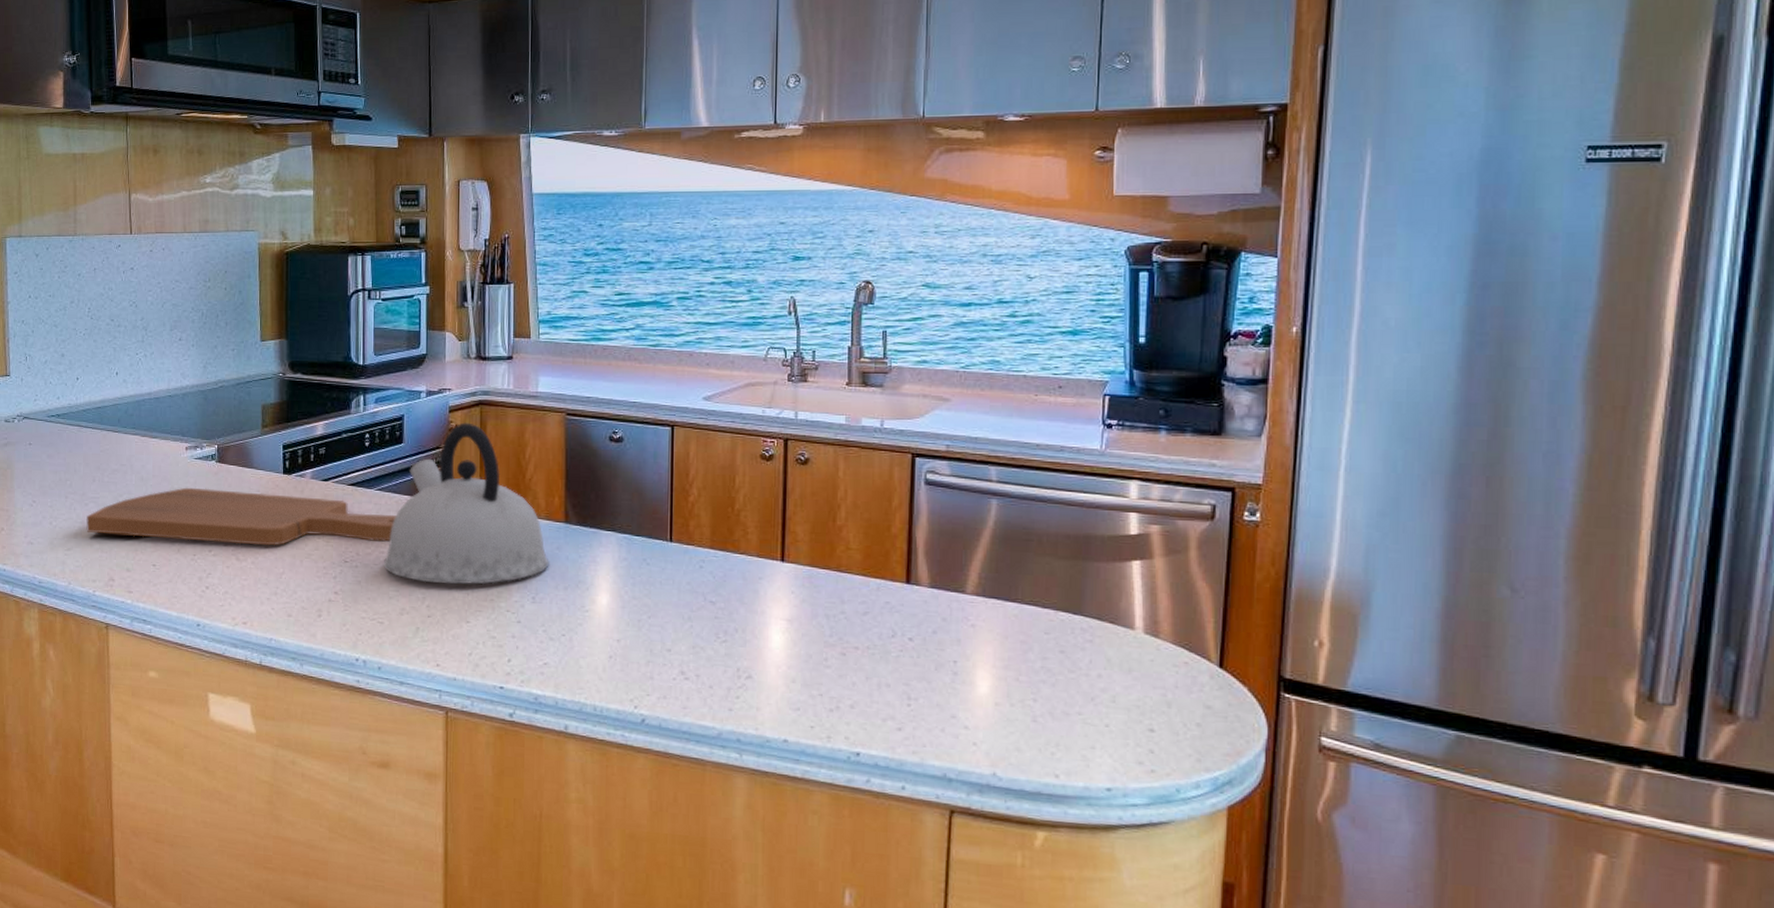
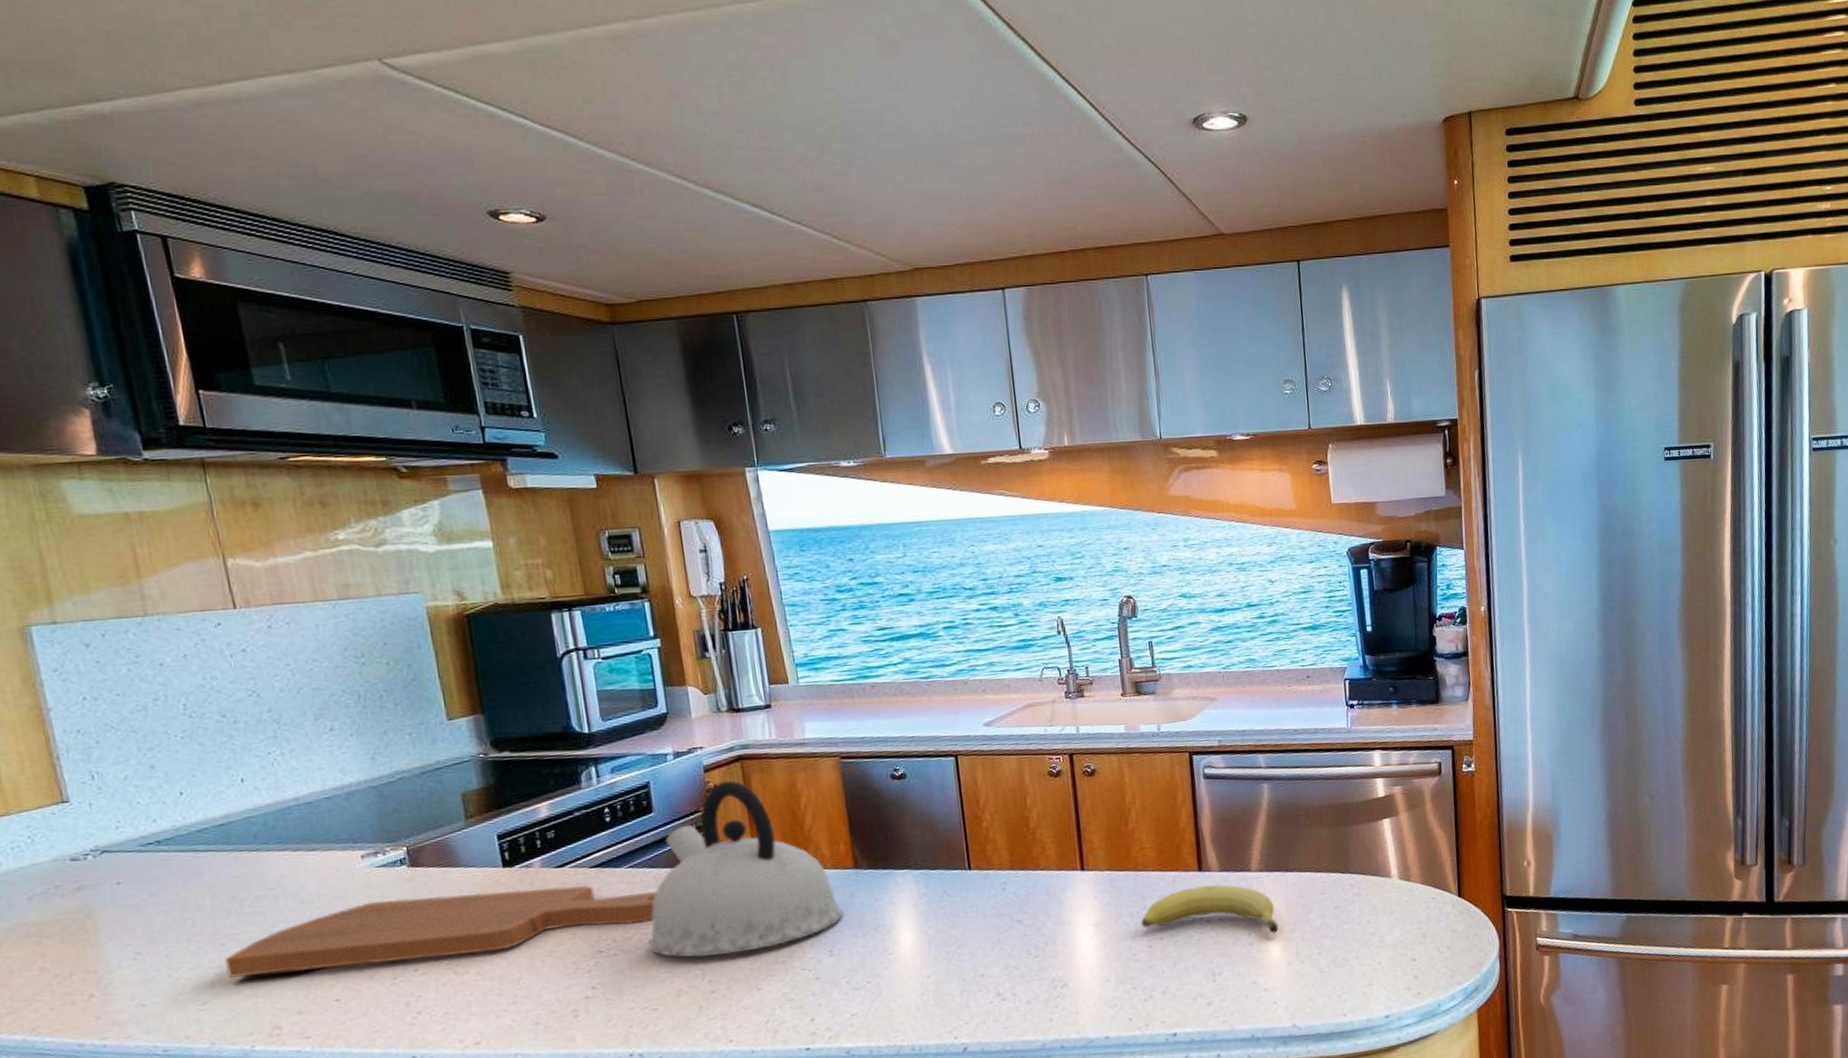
fruit: none [837,599,991,668] -> present [1141,884,1280,935]

